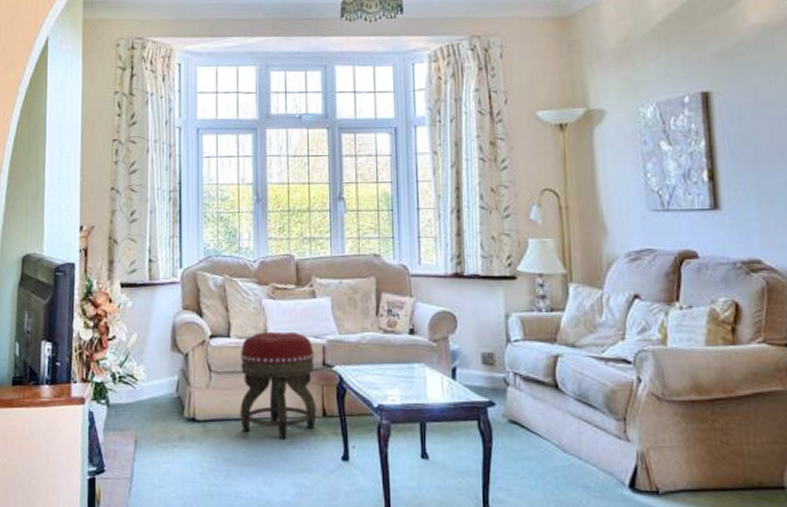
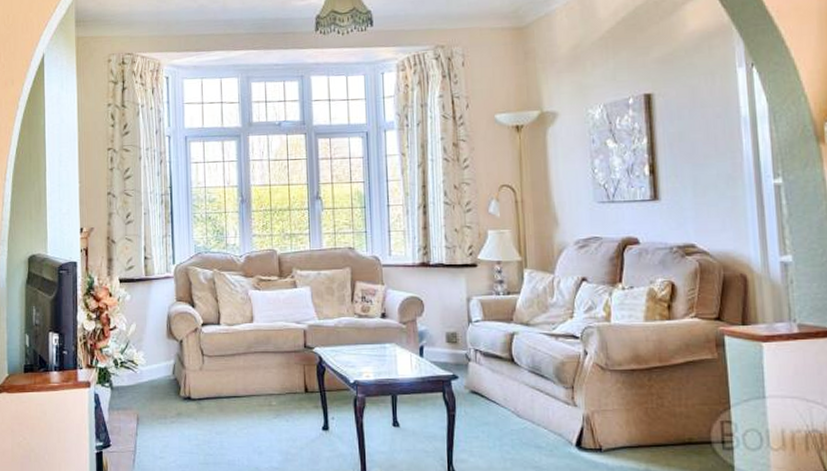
footstool: present [240,331,317,439] -> none [230,318,300,413]

